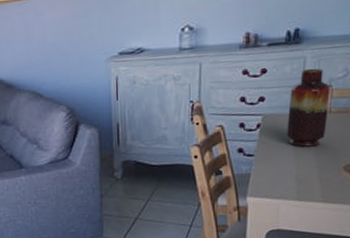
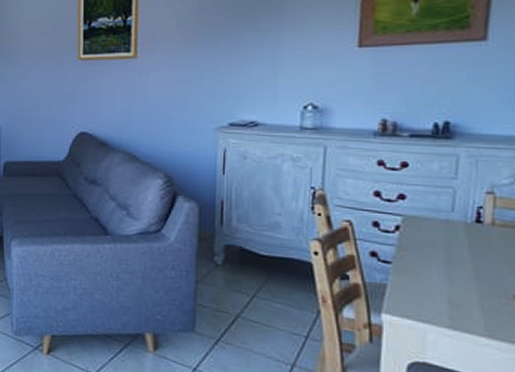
vase: present [287,68,330,147] -> none [435,169,493,264]

